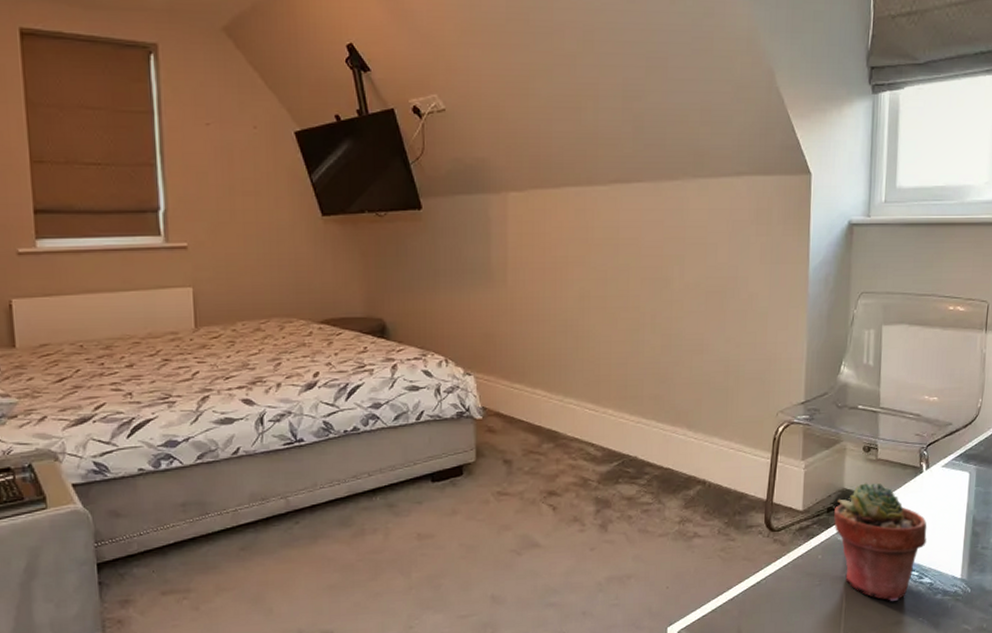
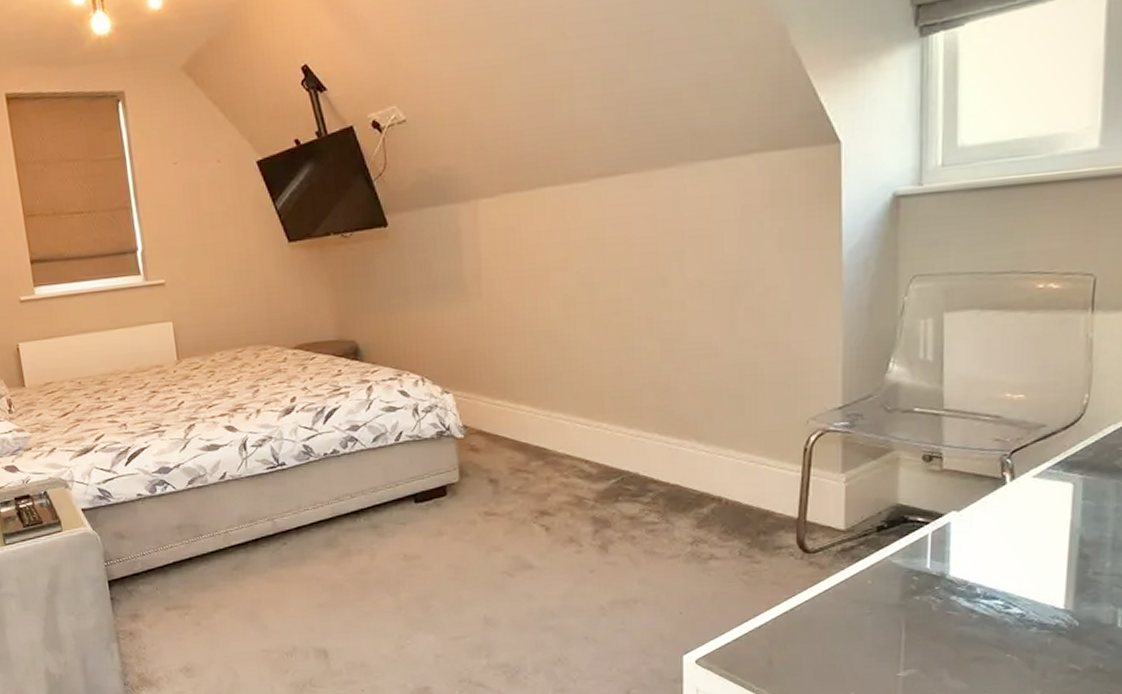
potted succulent: present [833,482,927,602] -> none [885,496,1015,635]

